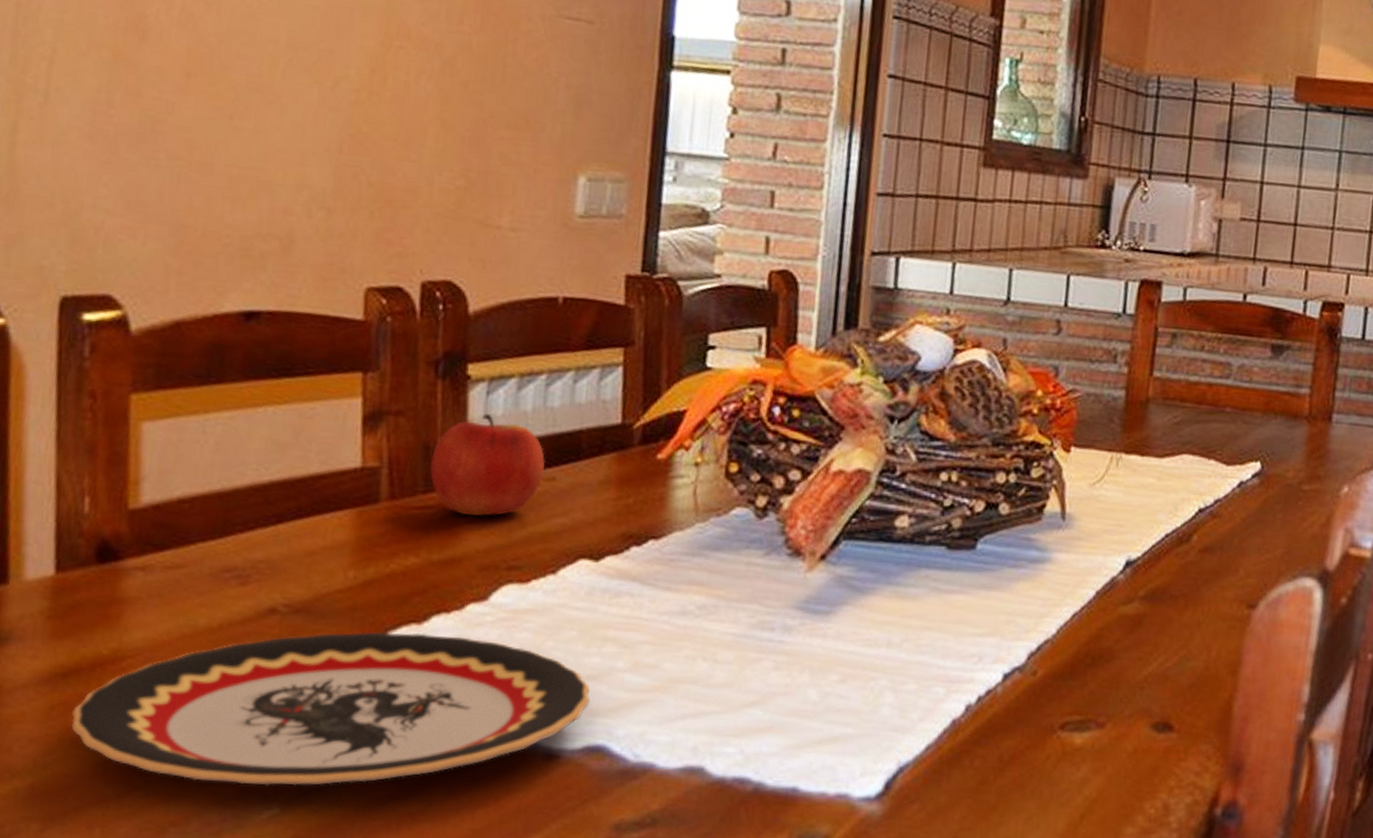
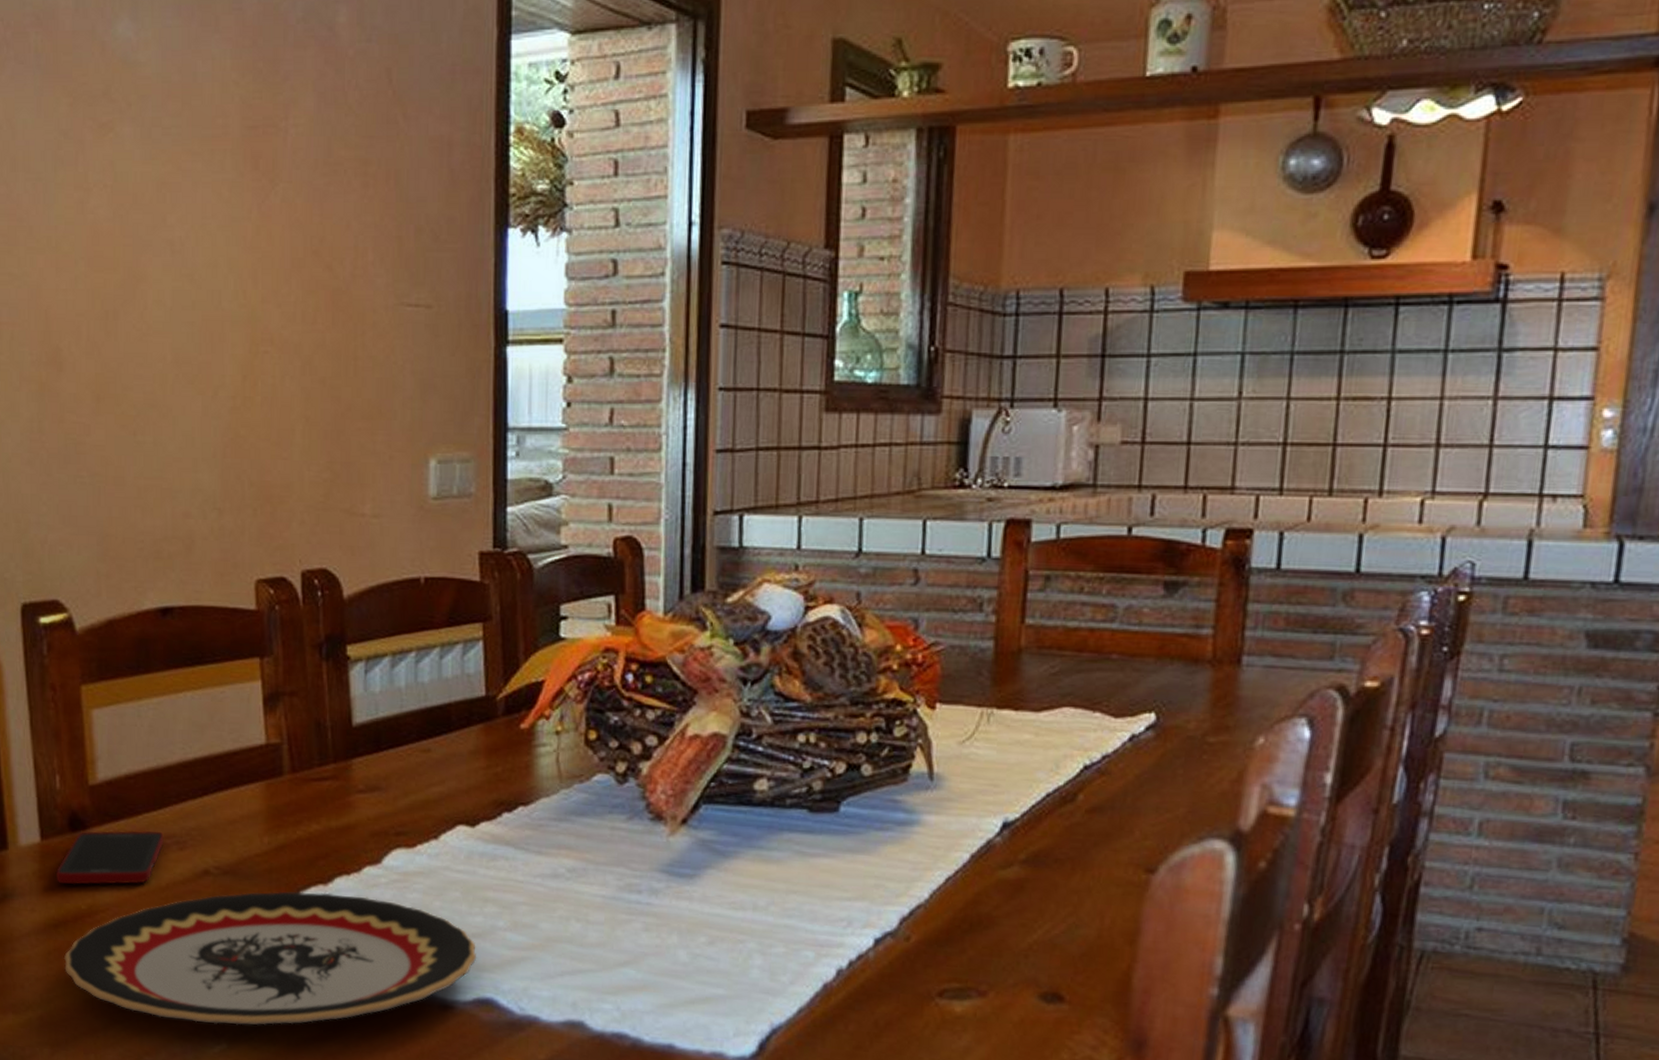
cell phone: none [71,562,222,626] -> present [55,830,164,885]
apple: present [429,414,546,516] -> none [322,691,421,786]

